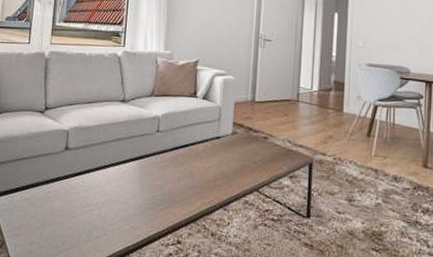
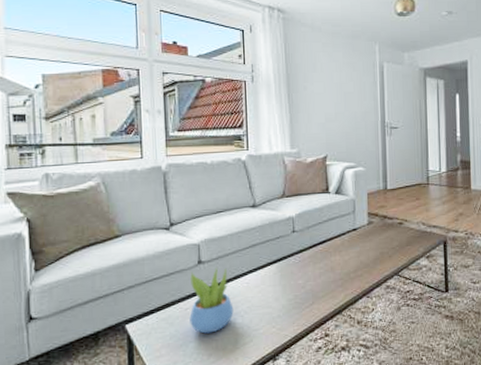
succulent plant: none [50,156,92,220] -> present [189,267,234,334]

